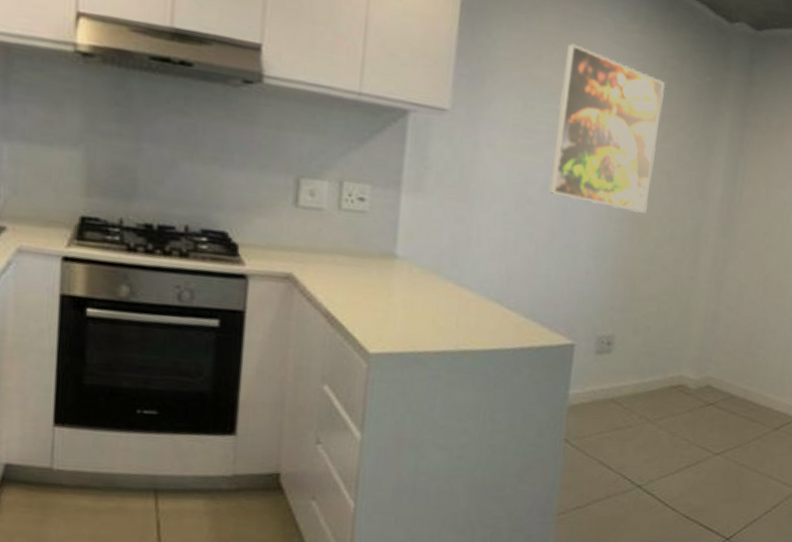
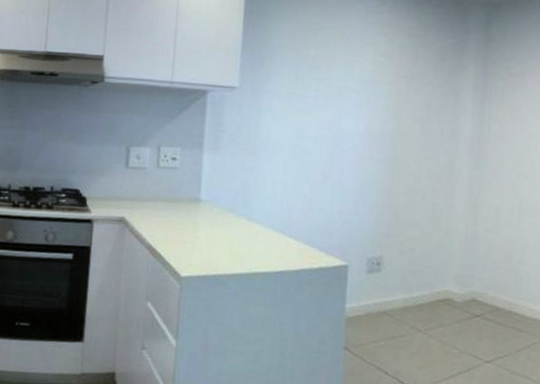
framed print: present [549,43,666,214] -> none [320,28,413,155]

